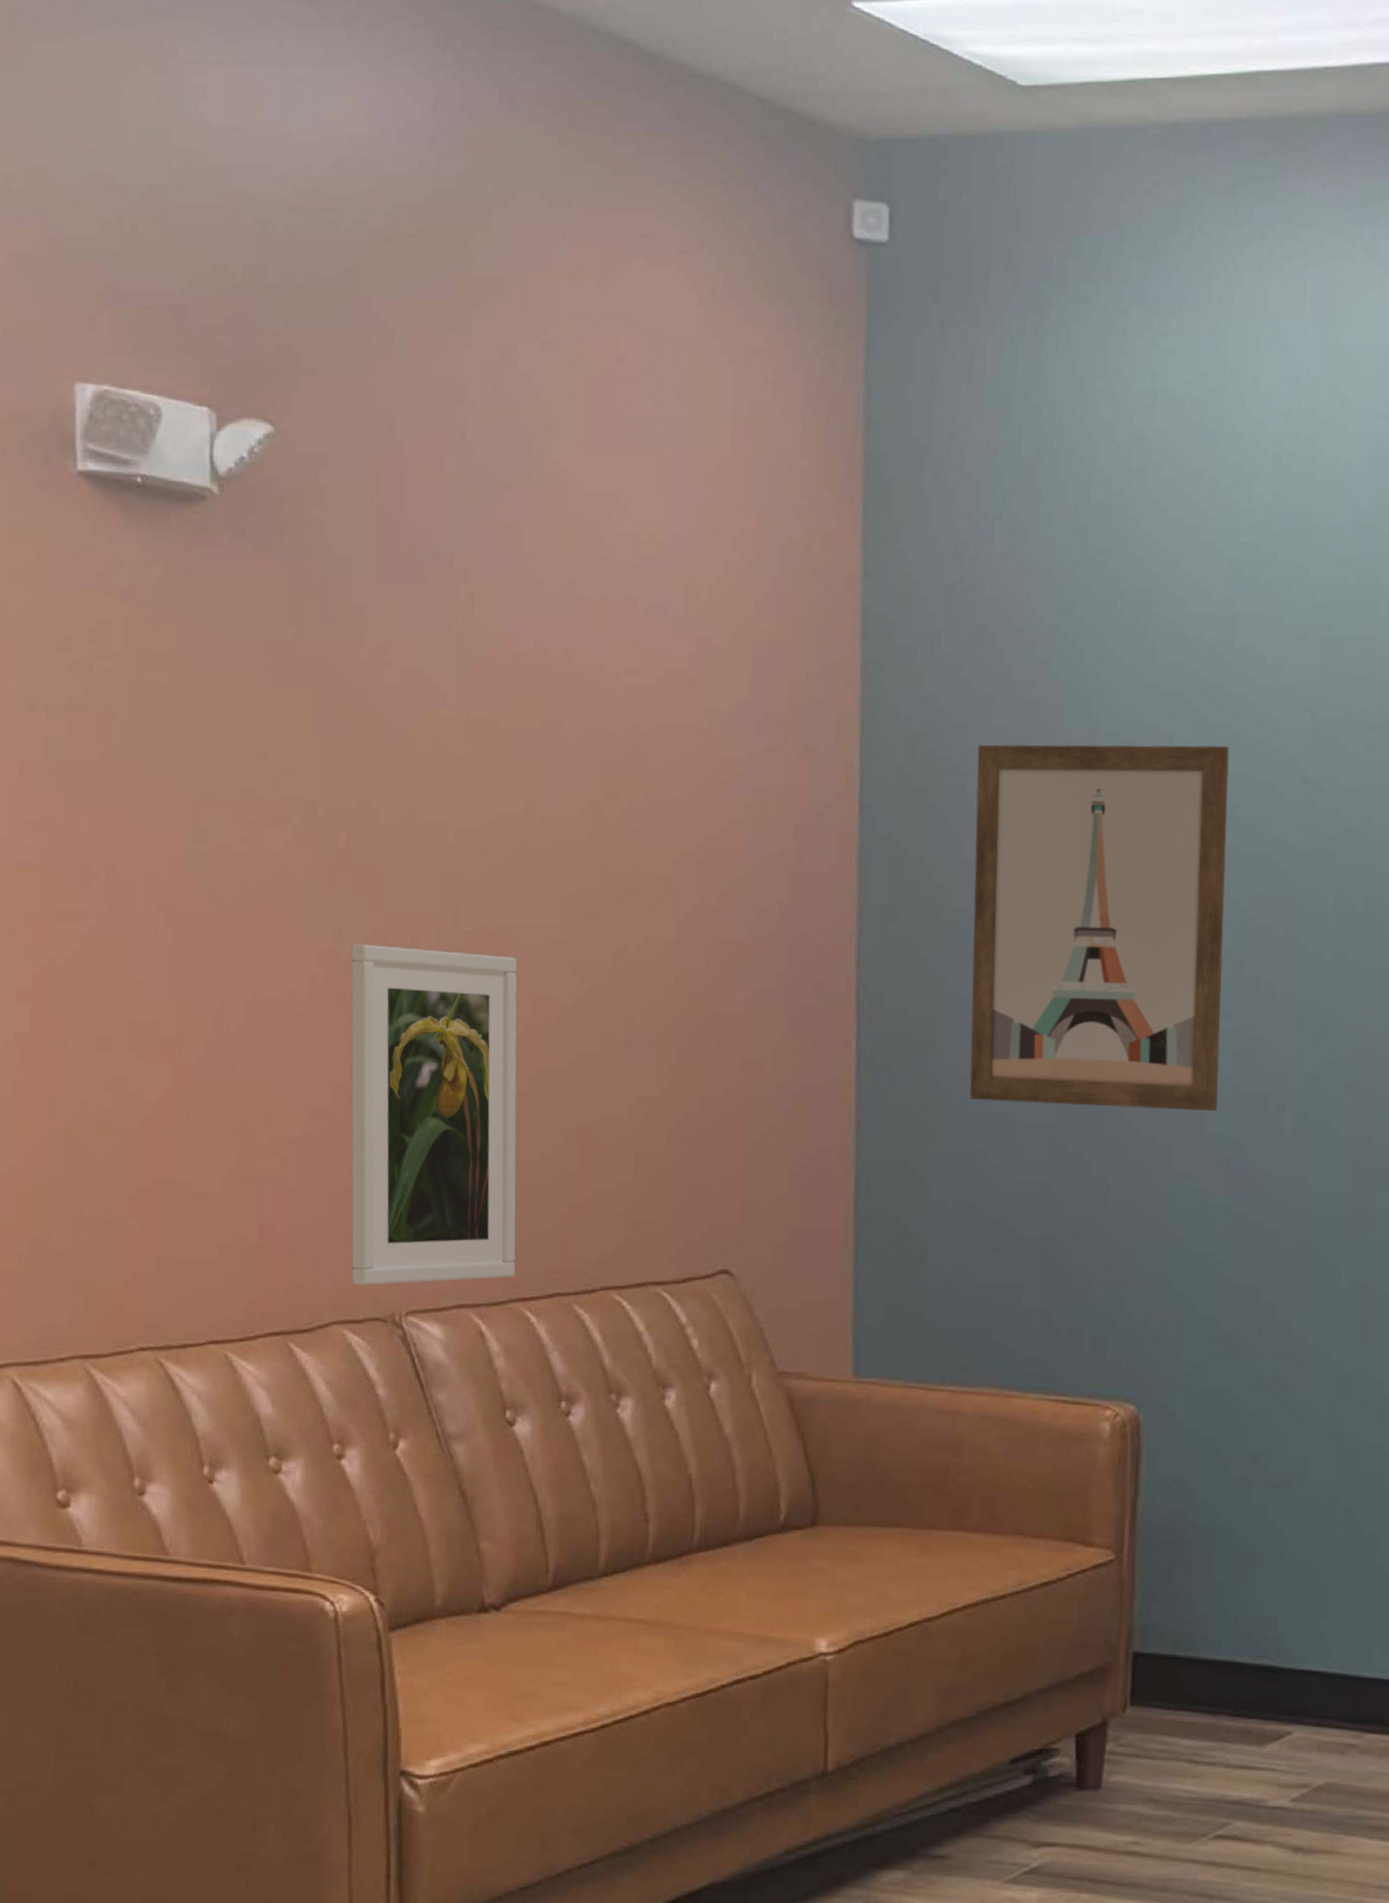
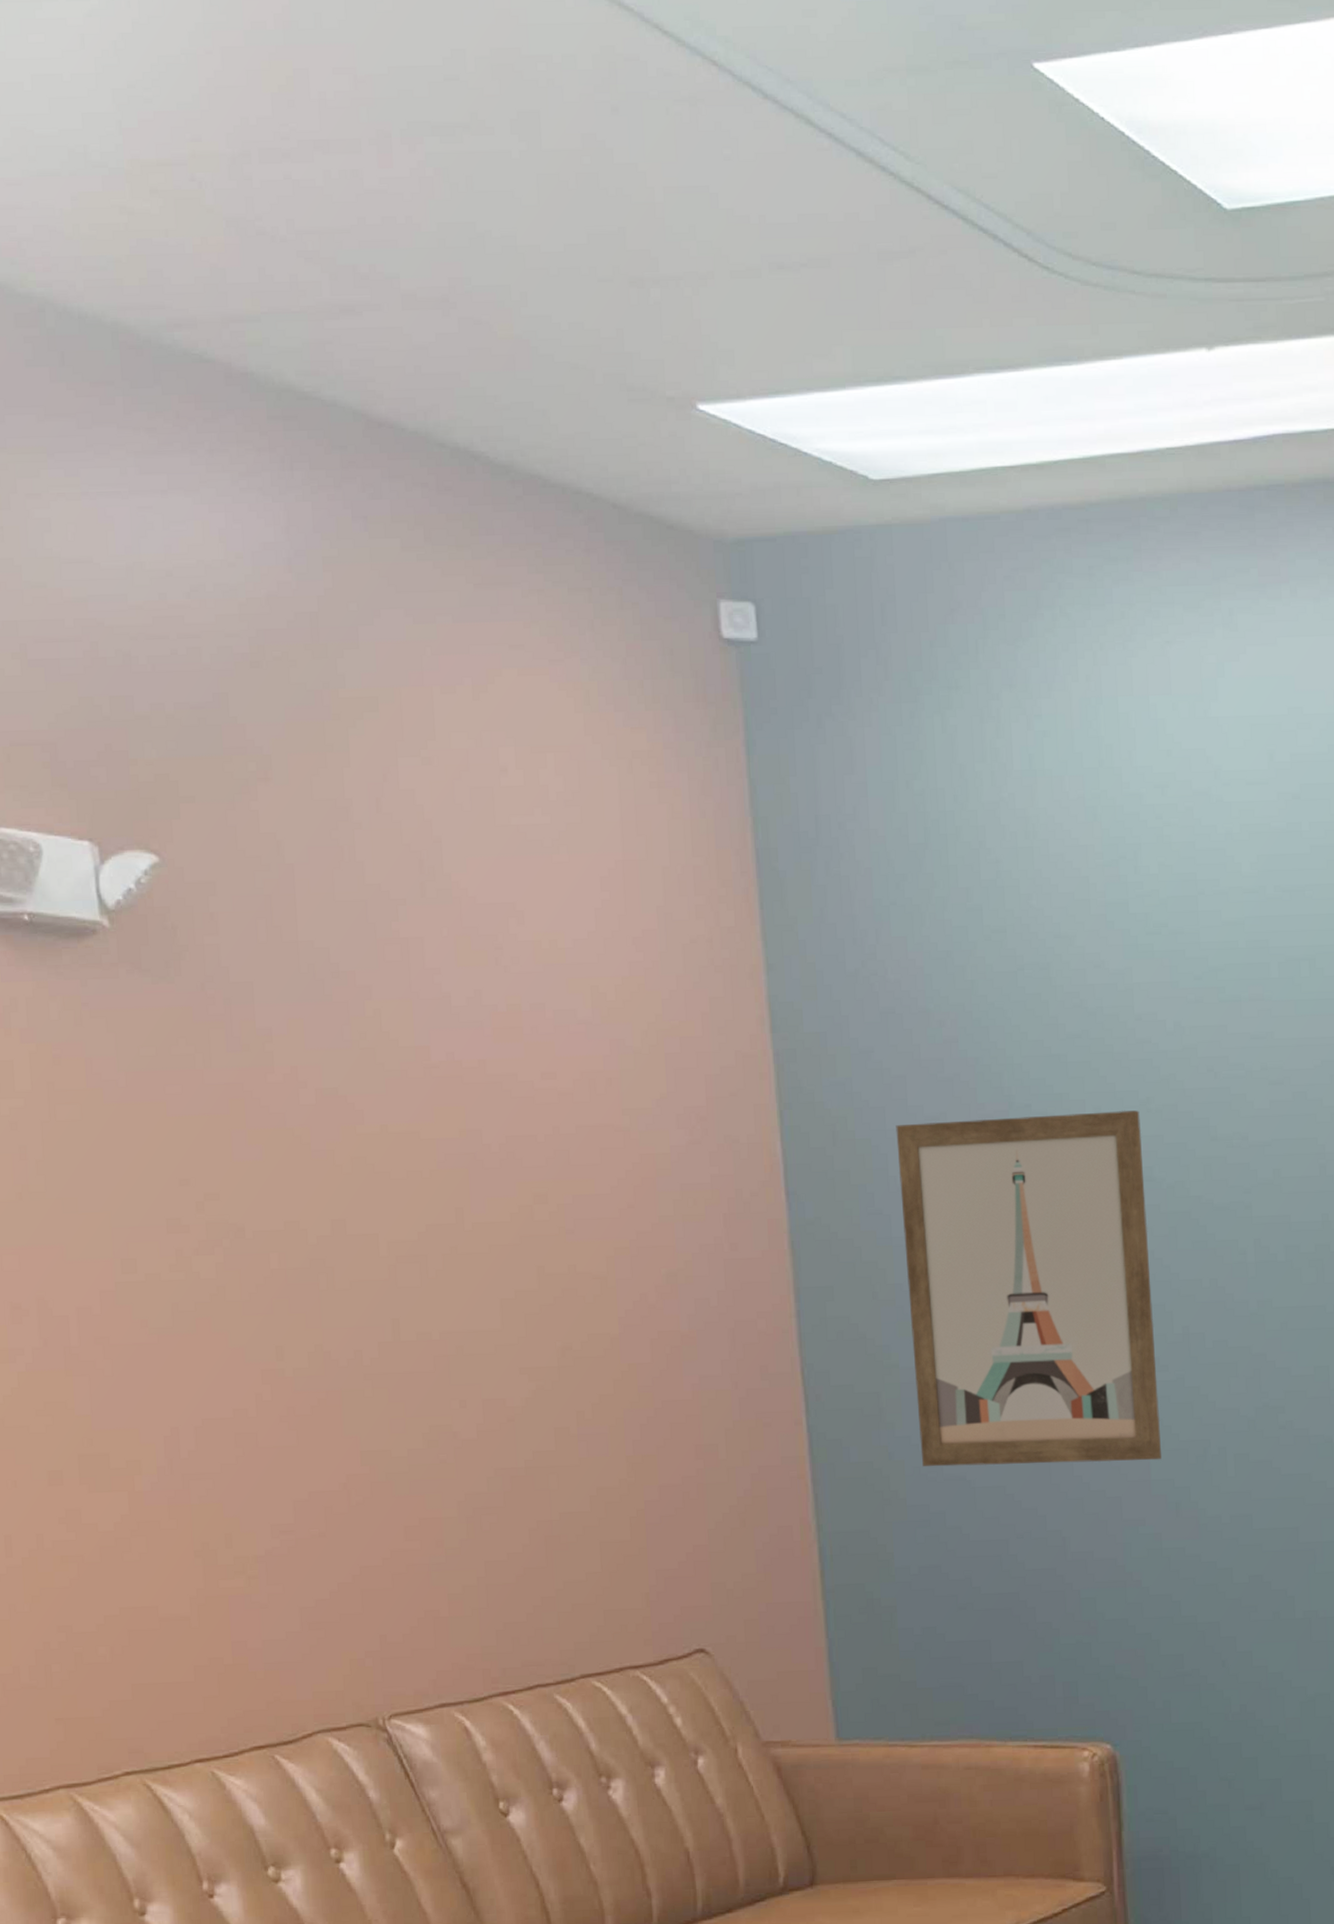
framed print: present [351,944,517,1285] -> none [295,1361,494,1693]

